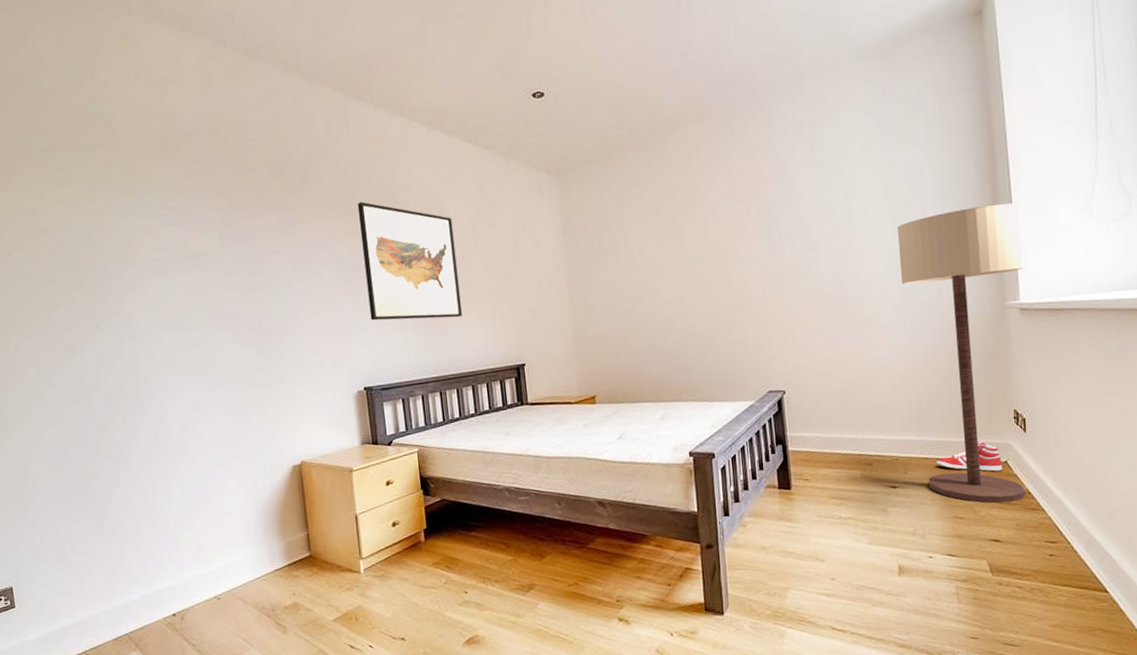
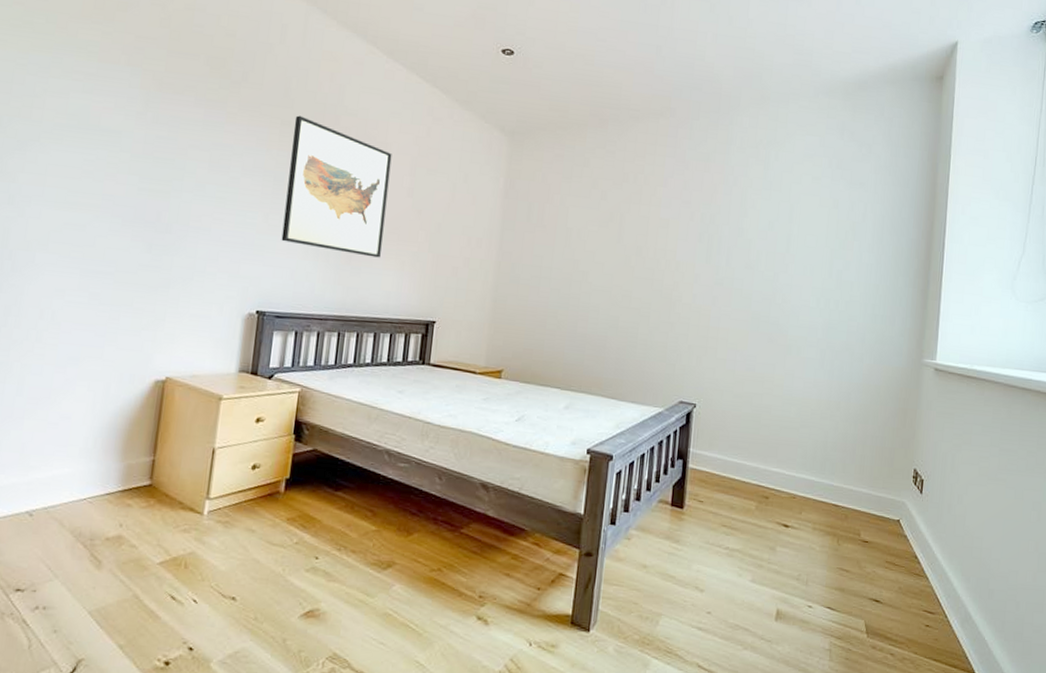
floor lamp: present [898,203,1026,504] -> none [820,259,950,564]
sneaker: present [936,441,1003,472] -> none [832,494,895,529]

